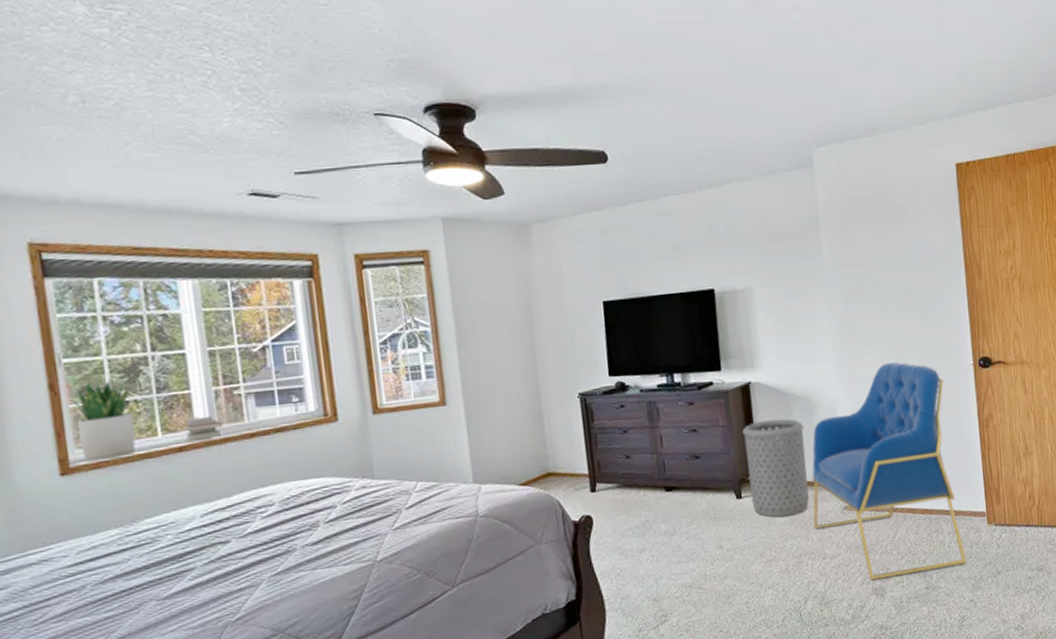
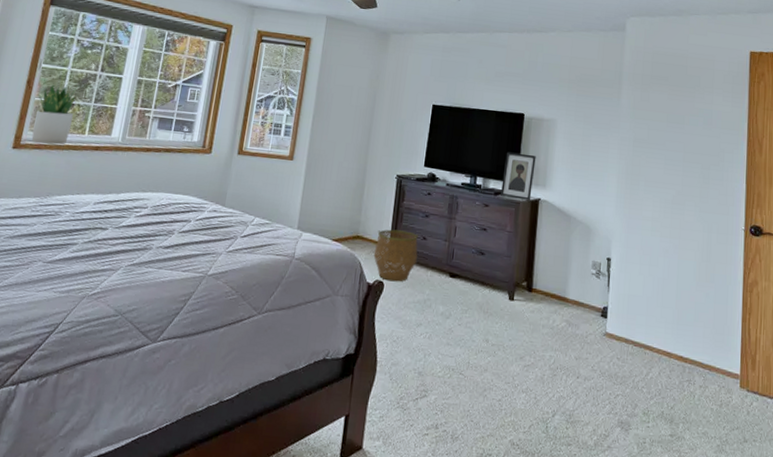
books: present [185,415,223,443] -> none [101,126,131,147]
basket: none [571,453,625,513] -> present [373,229,419,282]
picture frame: none [702,334,740,389] -> present [501,152,536,200]
laundry basket: present [742,419,809,518] -> none [521,235,581,329]
armchair: present [812,362,967,581] -> none [573,209,715,421]

